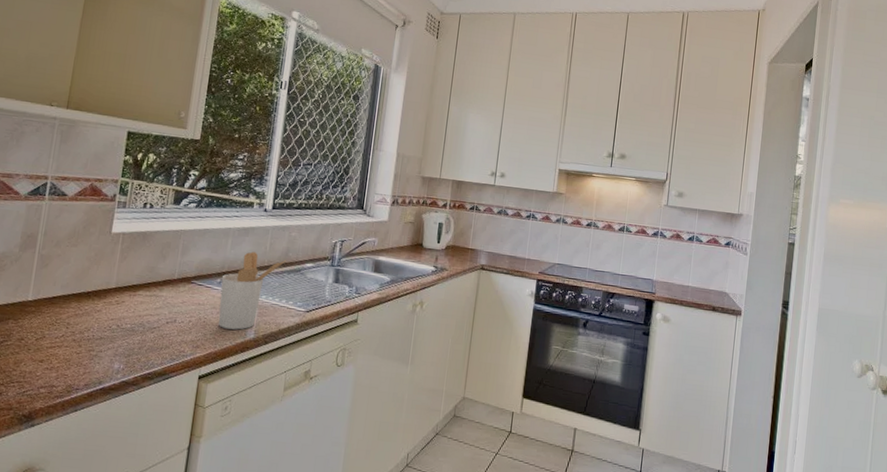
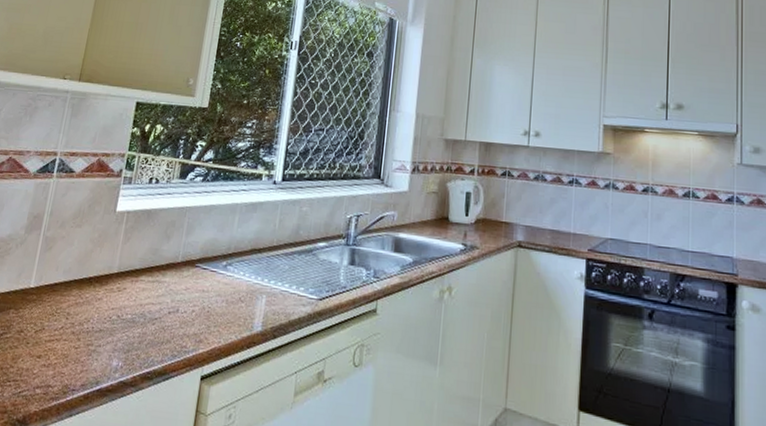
utensil holder: present [218,251,287,330] -> none [223,229,298,322]

